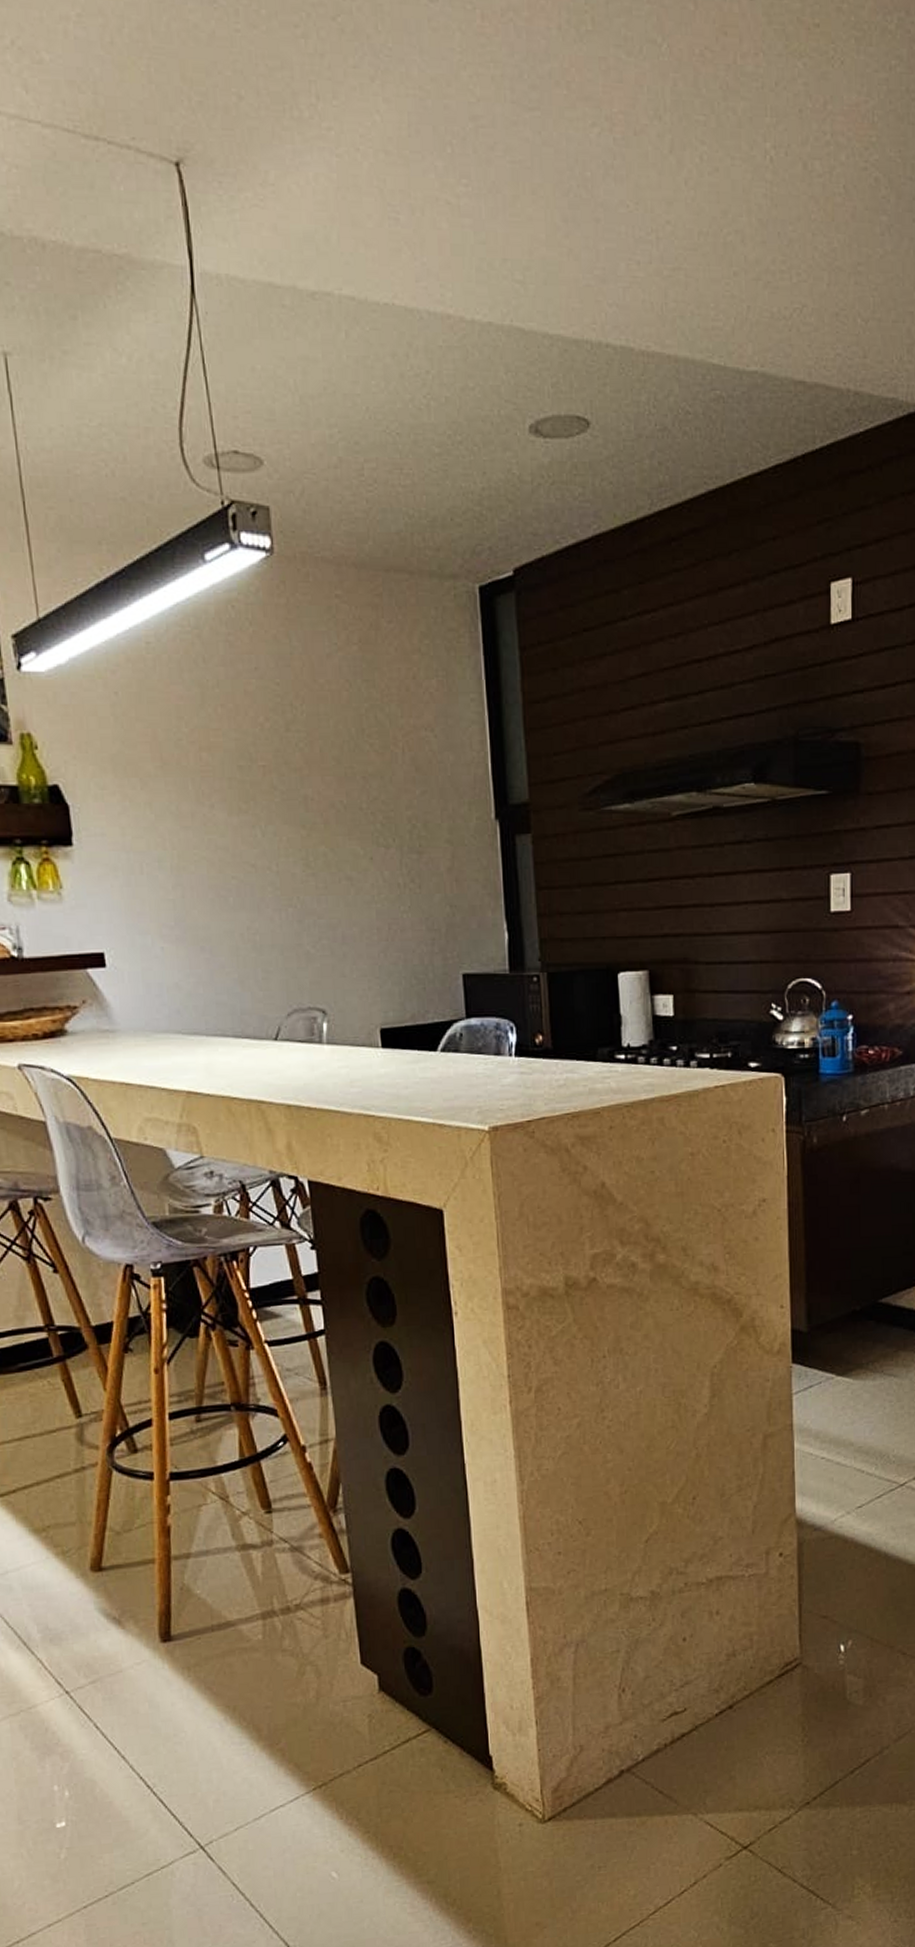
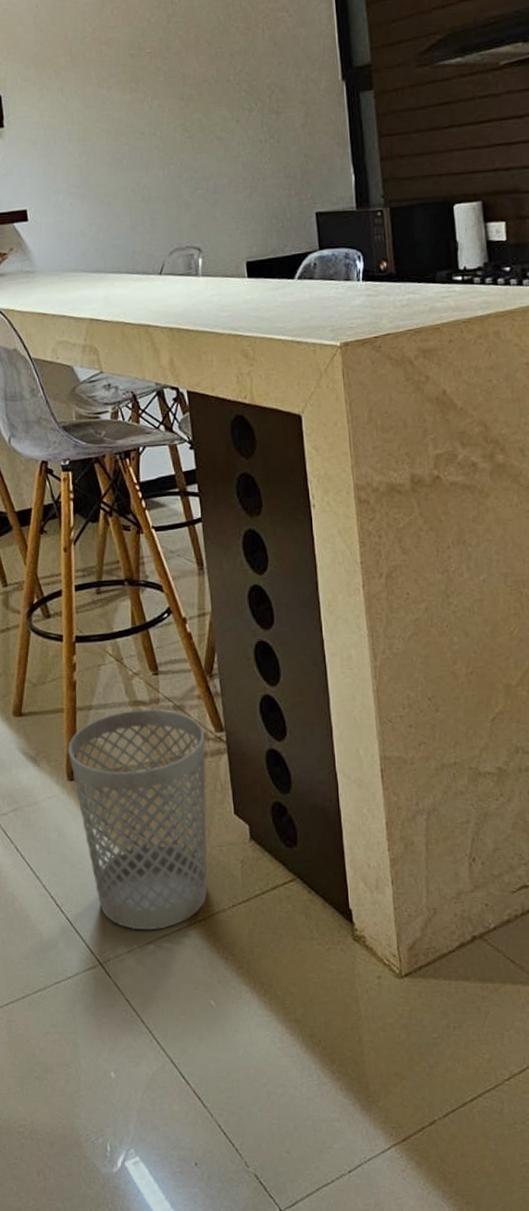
wastebasket: none [161,1552,330,1804] -> present [68,708,208,930]

